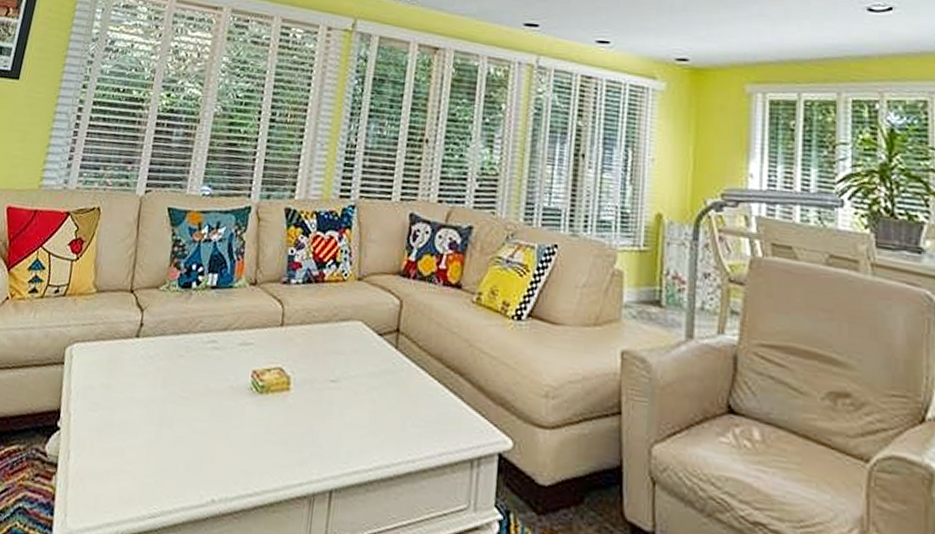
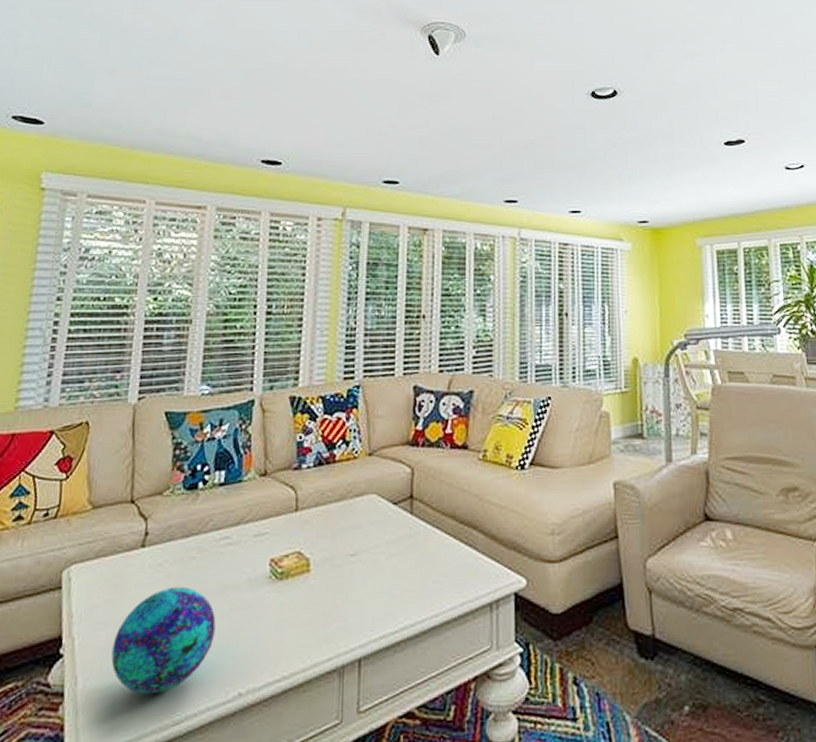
decorative ball: none [100,381,197,484] -> present [111,586,216,695]

